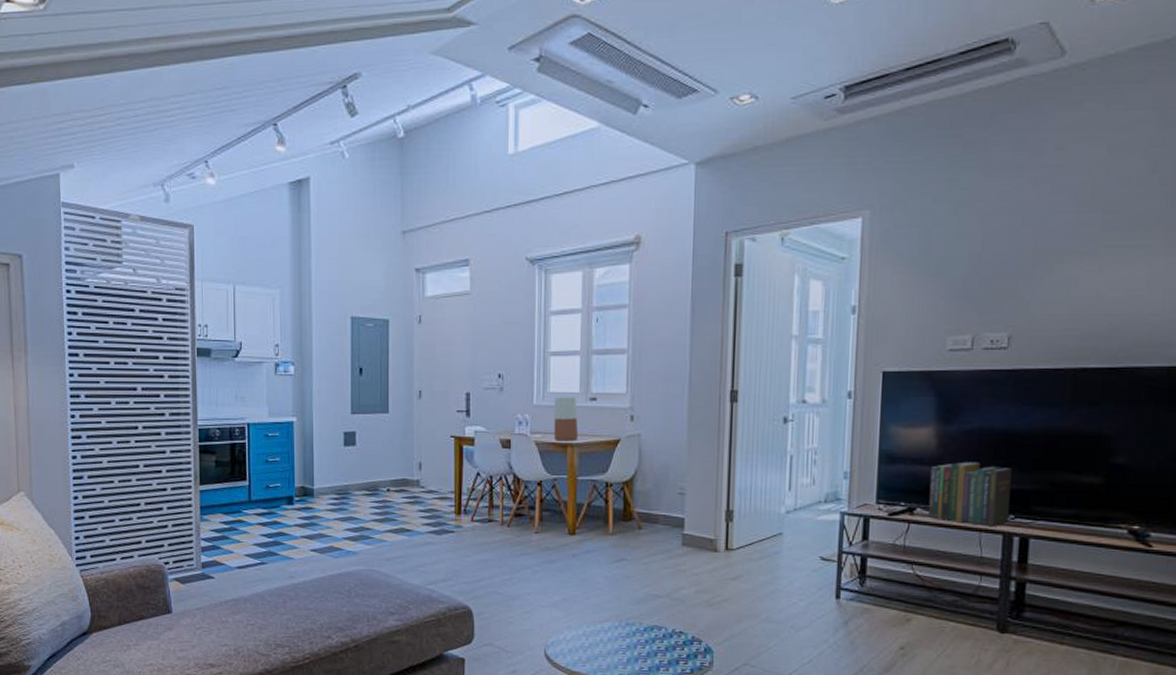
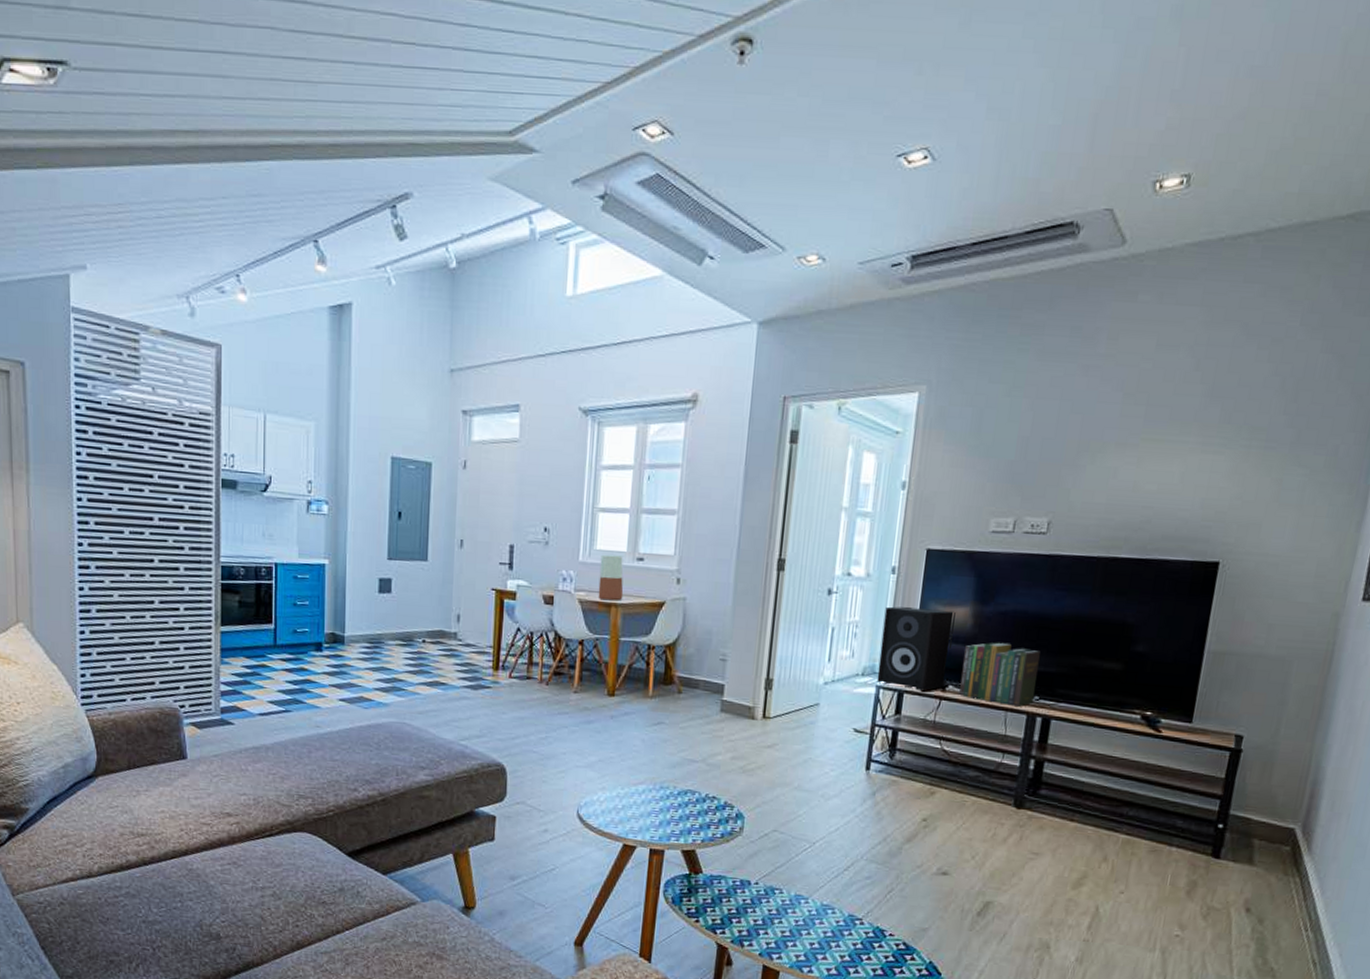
speaker: none [840,431,918,515] -> present [877,606,956,691]

